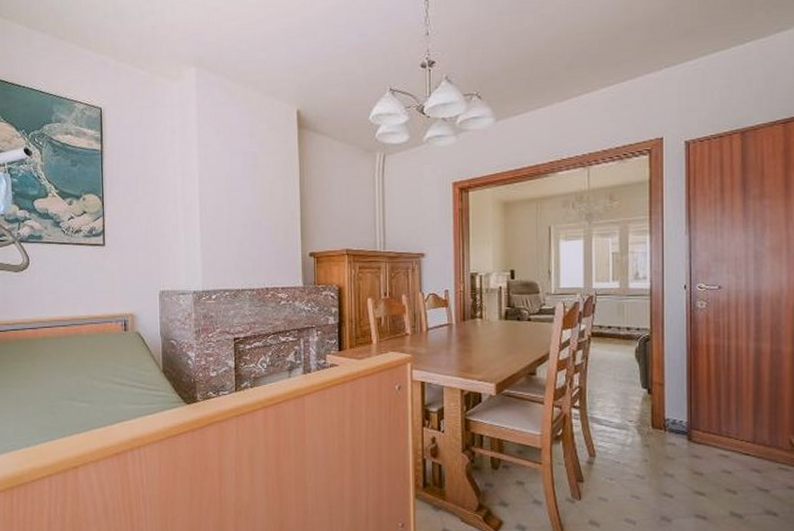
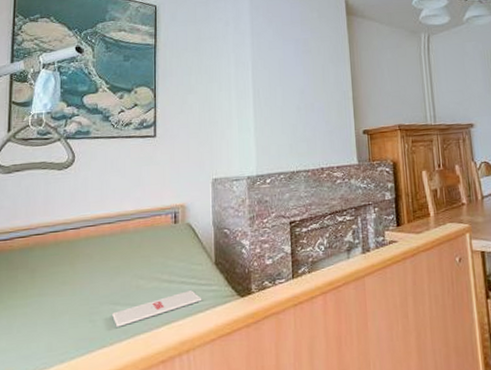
magazine: none [70,394,151,420] -> present [112,290,202,327]

